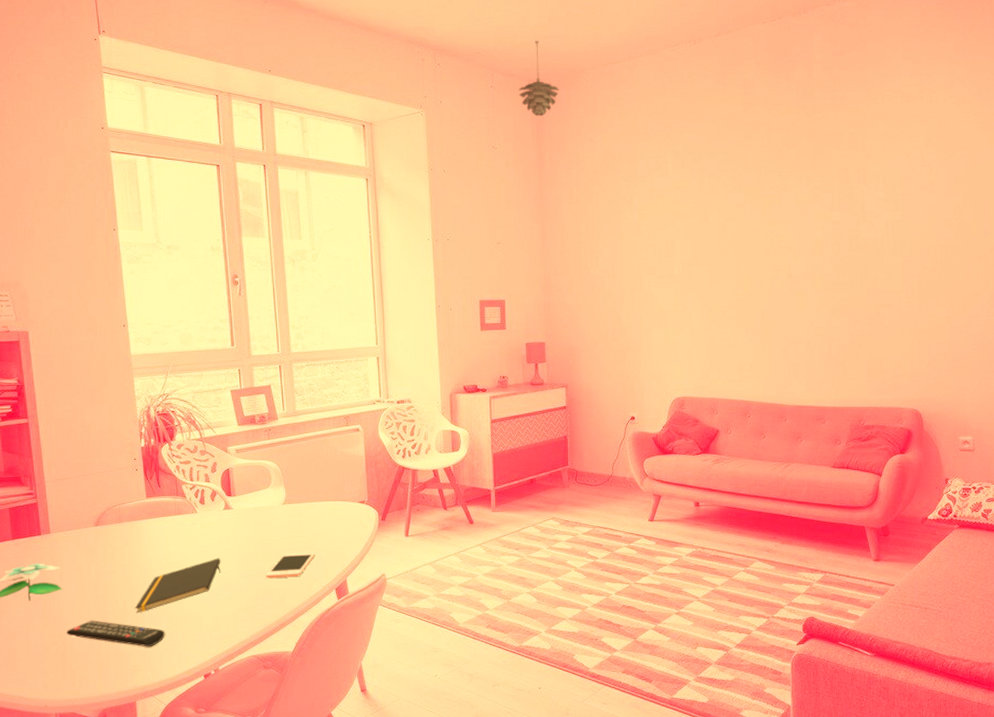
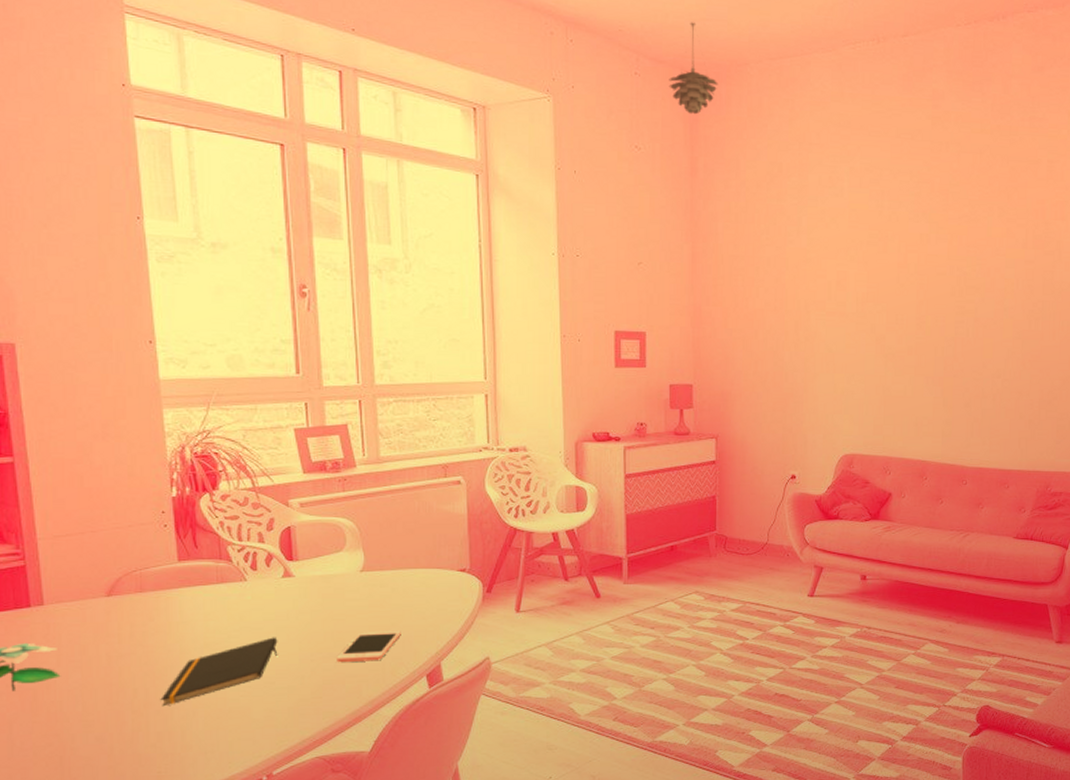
remote control: present [66,620,165,647] -> none [65,715,202,749]

